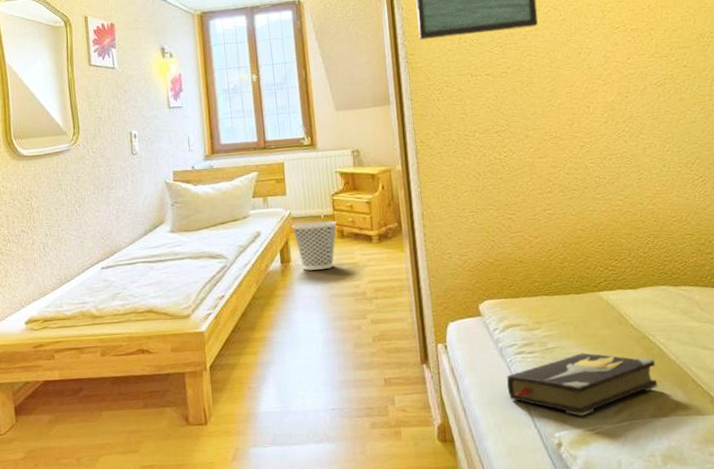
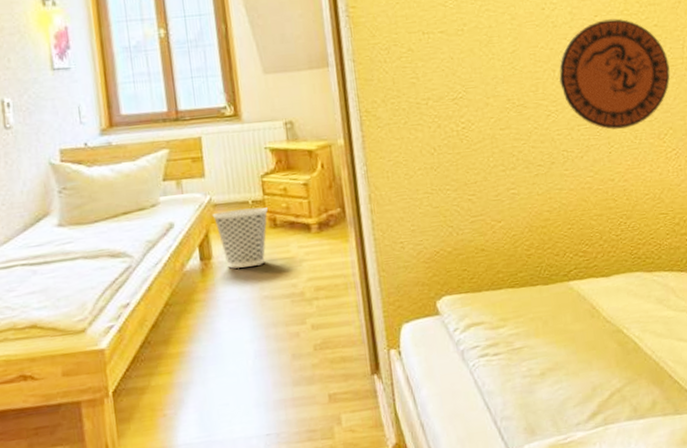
hardback book: present [506,353,658,417] -> none [469,351,634,425]
decorative plate: none [593,60,699,159] -> present [559,18,671,130]

